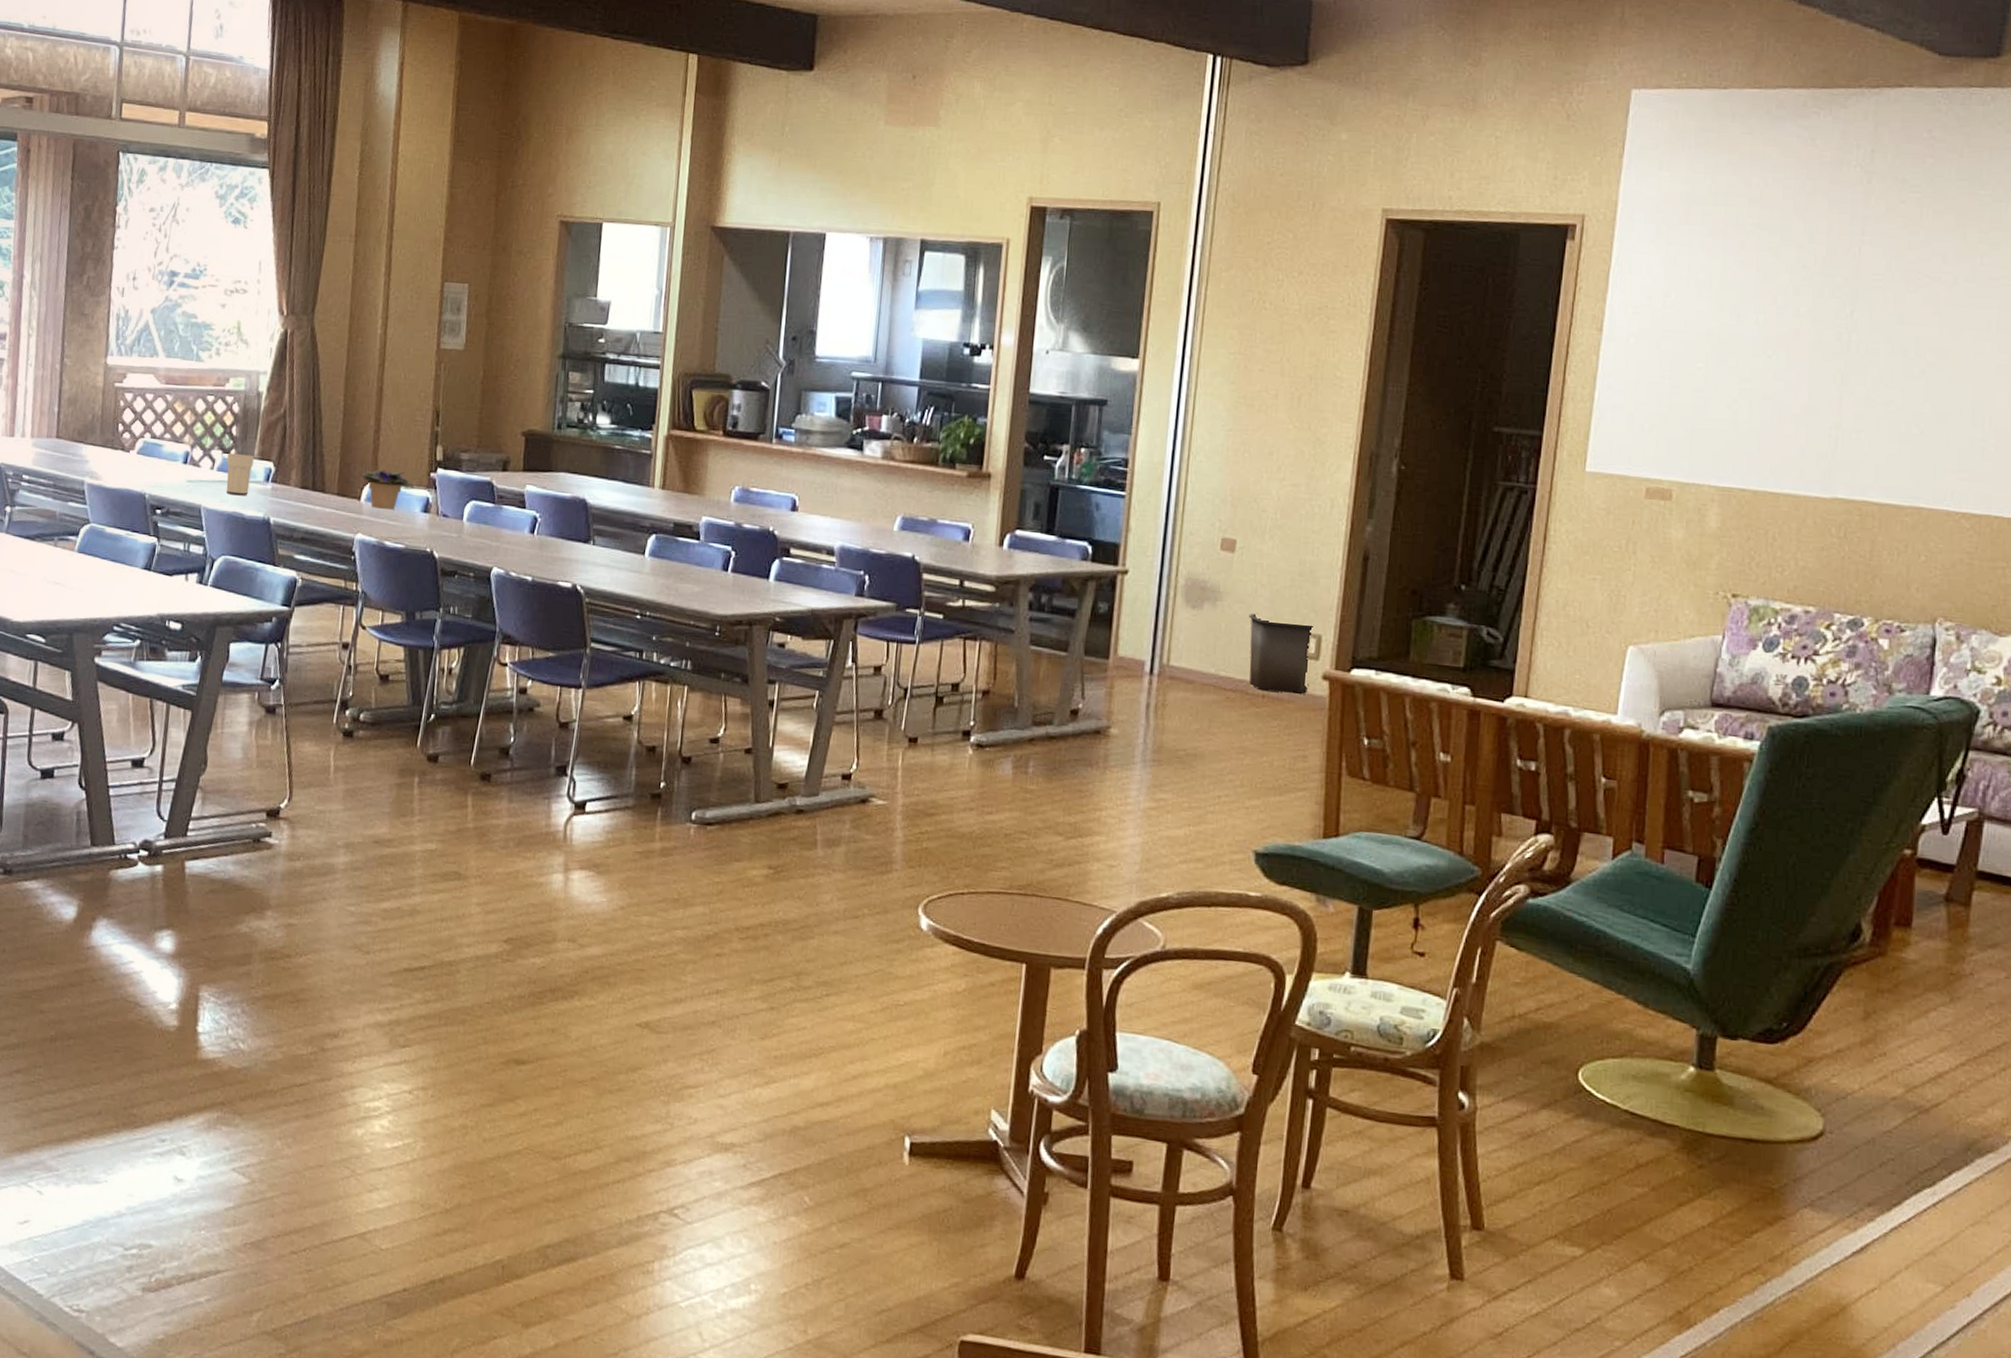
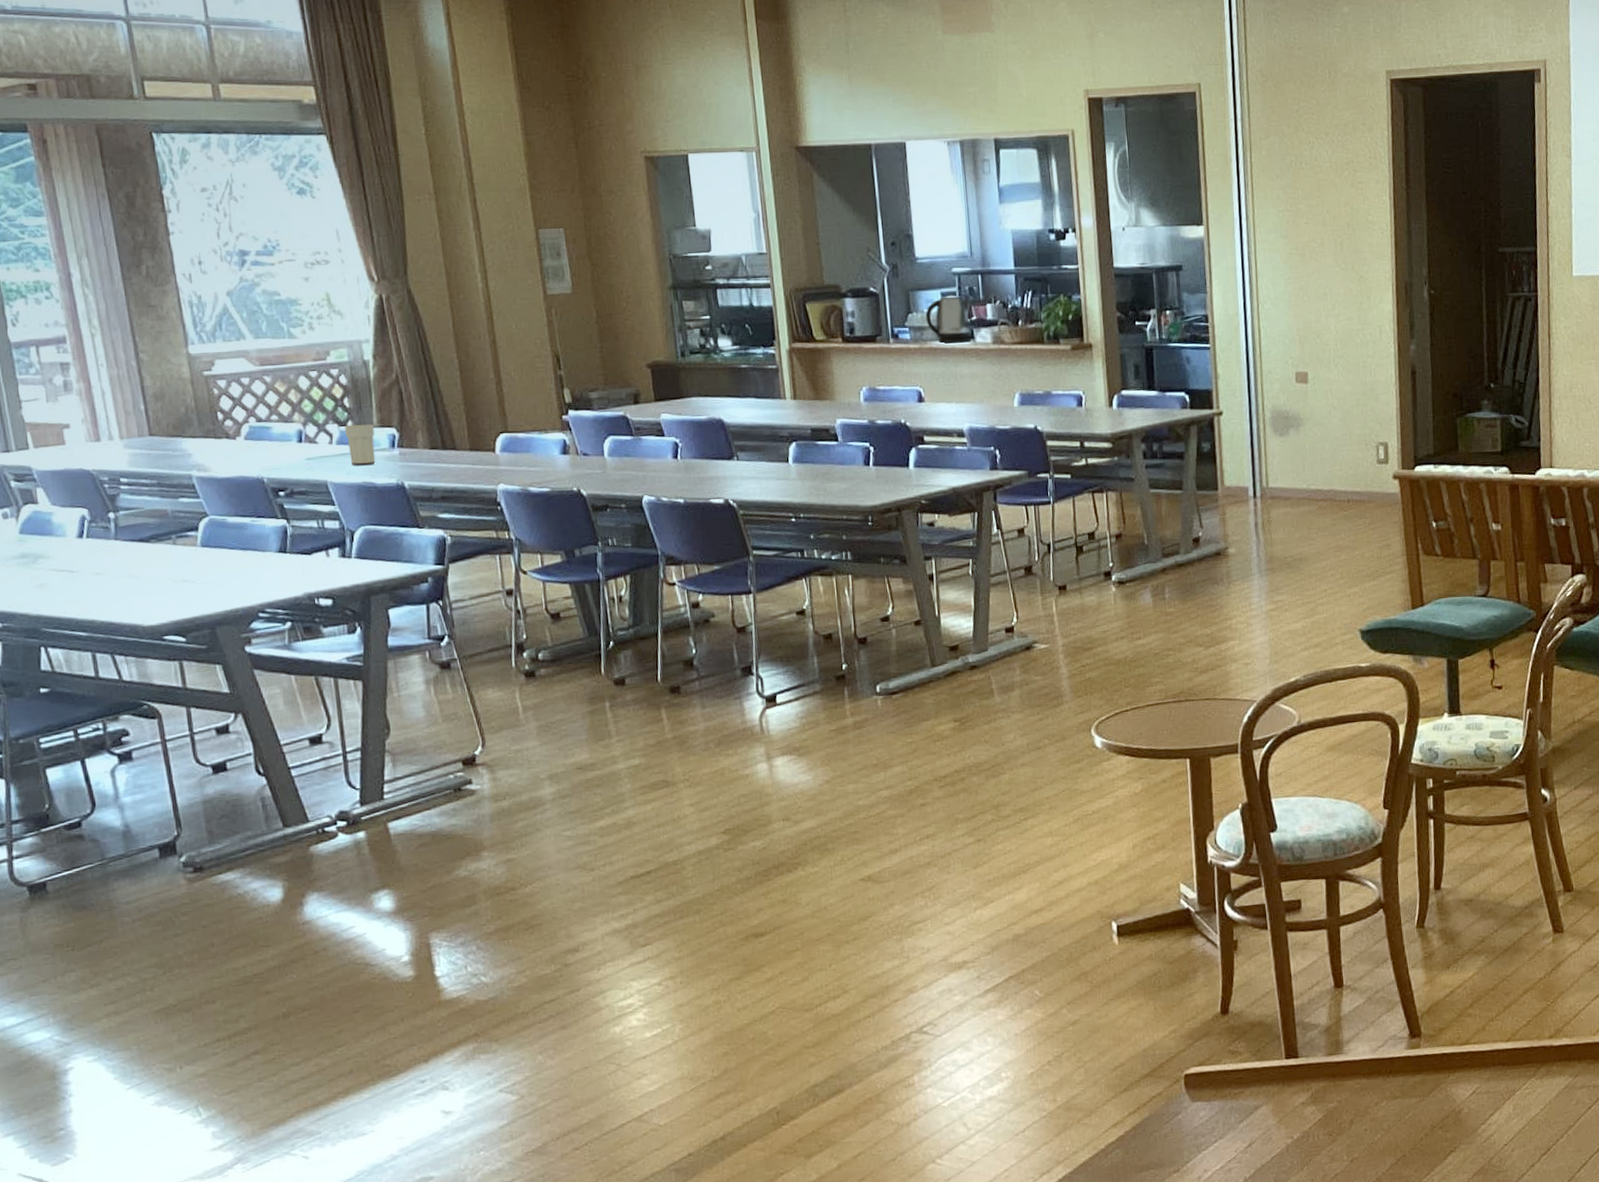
potted flower: present [359,469,416,510] -> none [489,418,550,457]
kettle: none [814,400,865,454] -> present [925,295,972,344]
waste bin: present [1249,614,1313,695] -> none [1327,433,1383,497]

